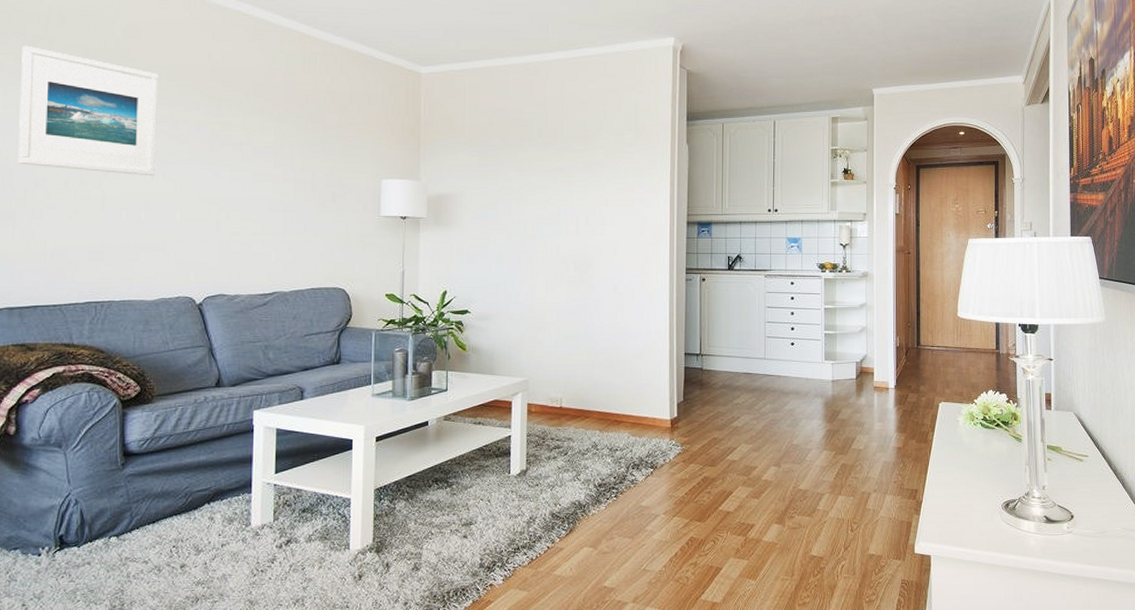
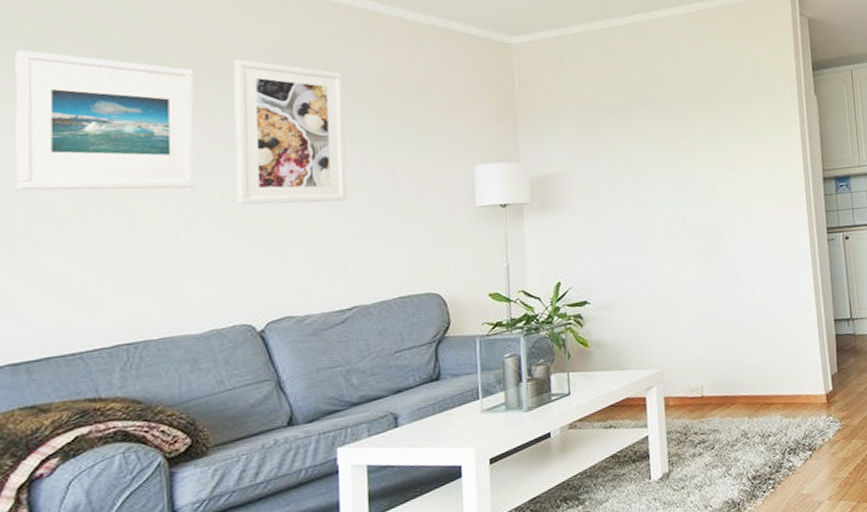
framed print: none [187,68,278,200] -> present [233,59,348,205]

